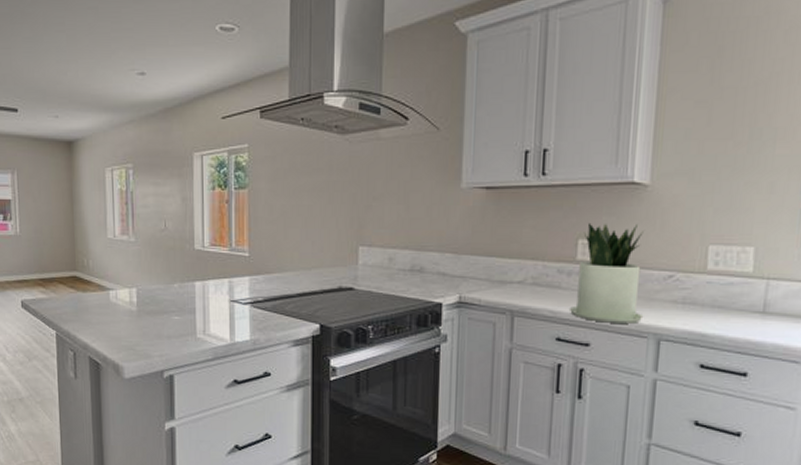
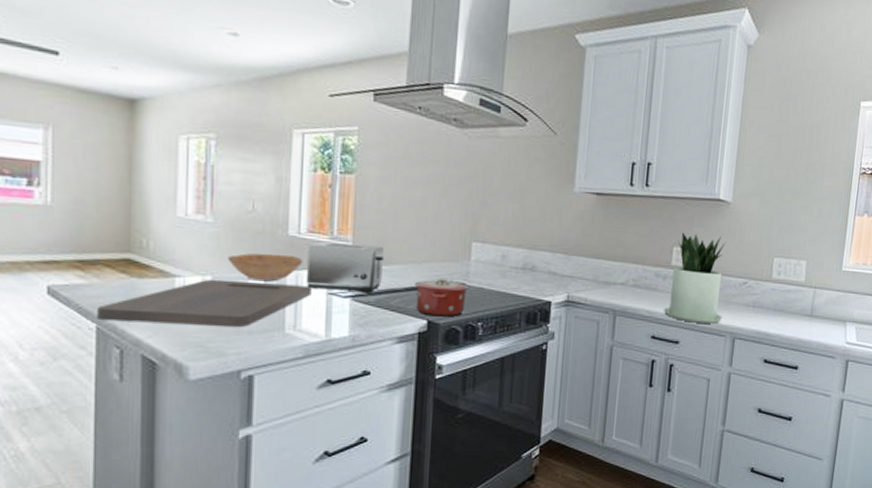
cutting board: none [56,291,217,333] -> present [97,279,312,328]
bowl: none [148,266,208,291] -> present [228,253,303,281]
toaster: none [210,252,278,300] -> present [305,241,385,293]
casserole: none [305,282,359,321] -> present [414,277,470,317]

